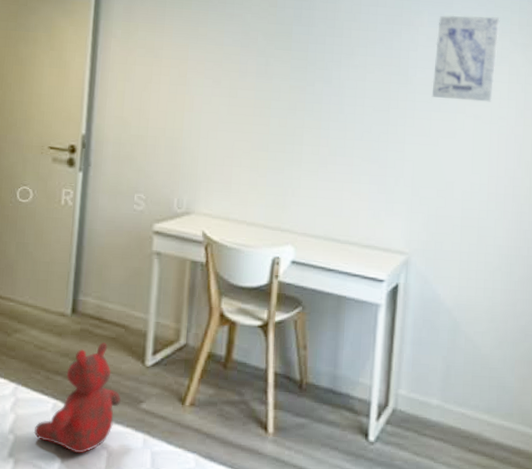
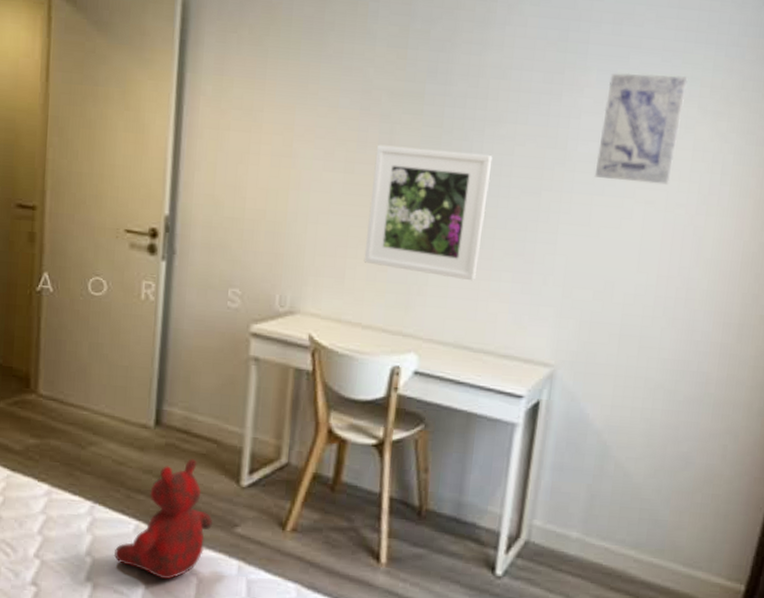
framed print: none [247,74,349,184] -> present [363,144,493,281]

